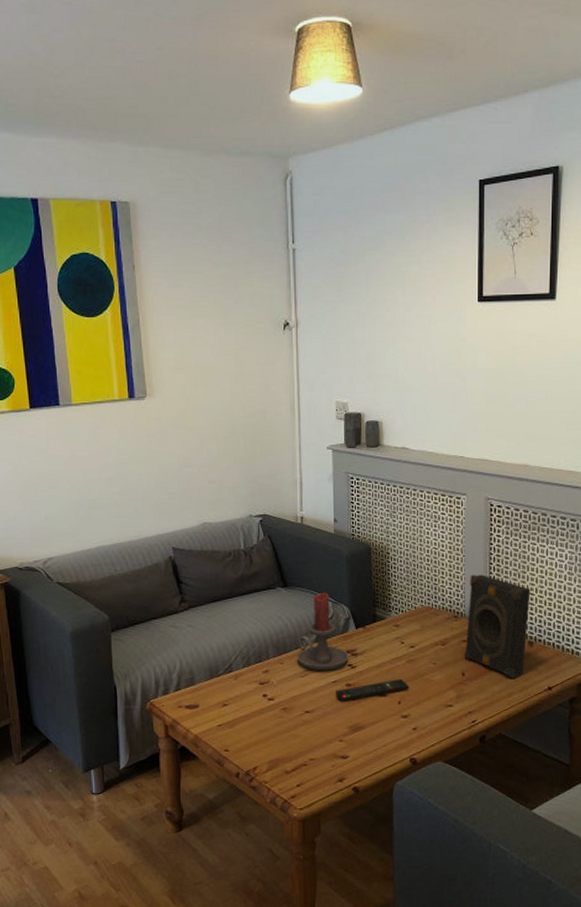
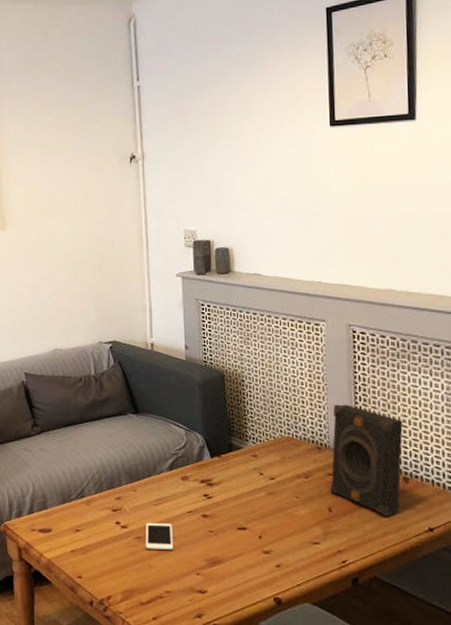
cell phone: none [291,694,318,719] -> present [145,523,173,550]
candle holder: present [297,592,349,671] -> none [150,419,204,500]
remote control: present [336,679,409,701] -> none [191,512,270,532]

